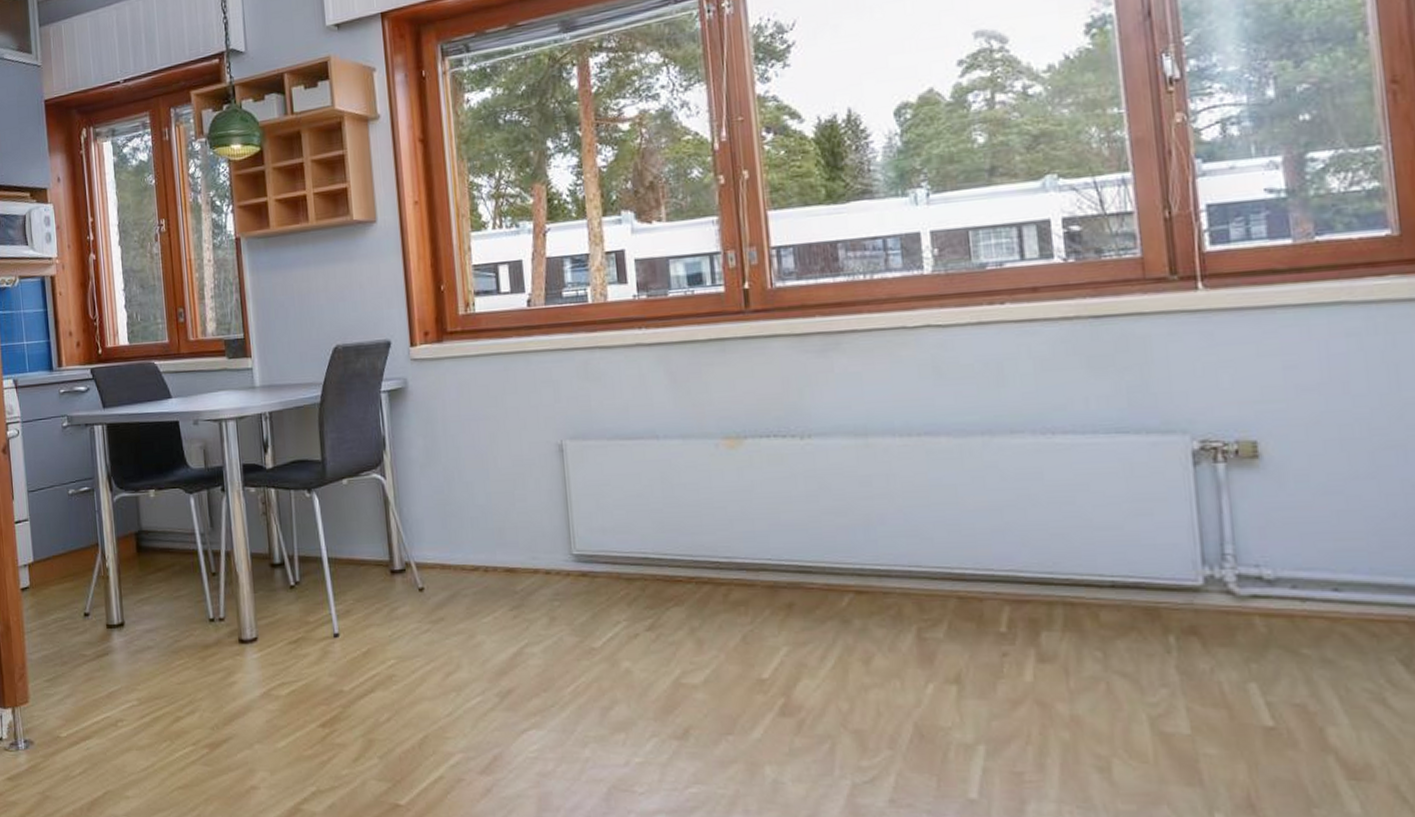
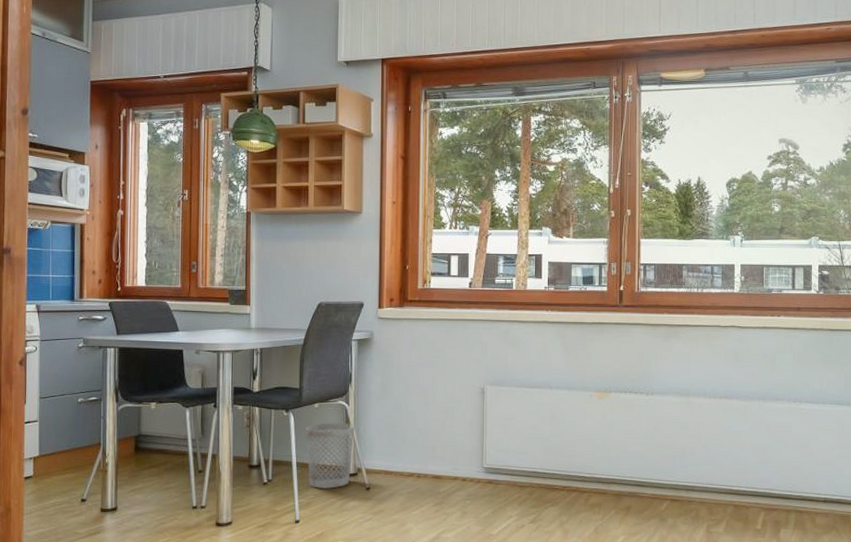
wastebasket: none [334,503,397,591] -> present [305,423,355,489]

